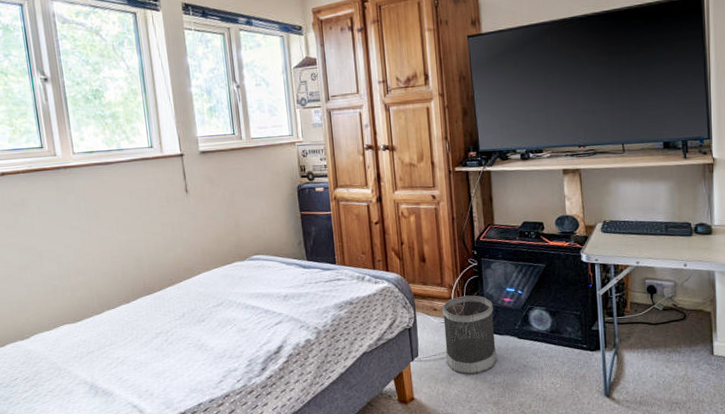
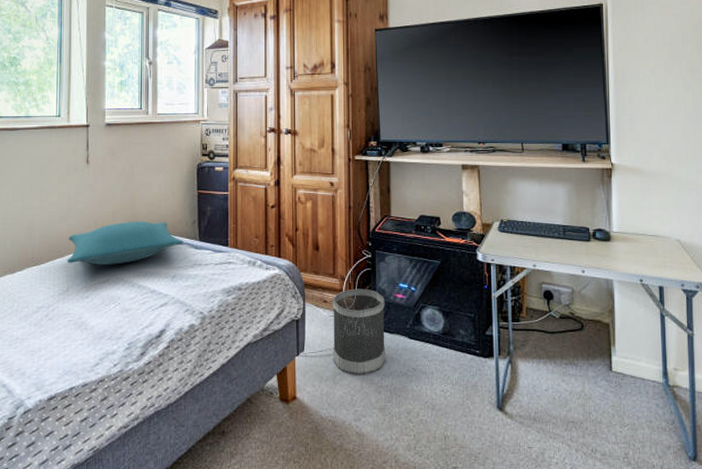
pillow: none [177,244,292,291] -> present [67,221,184,265]

